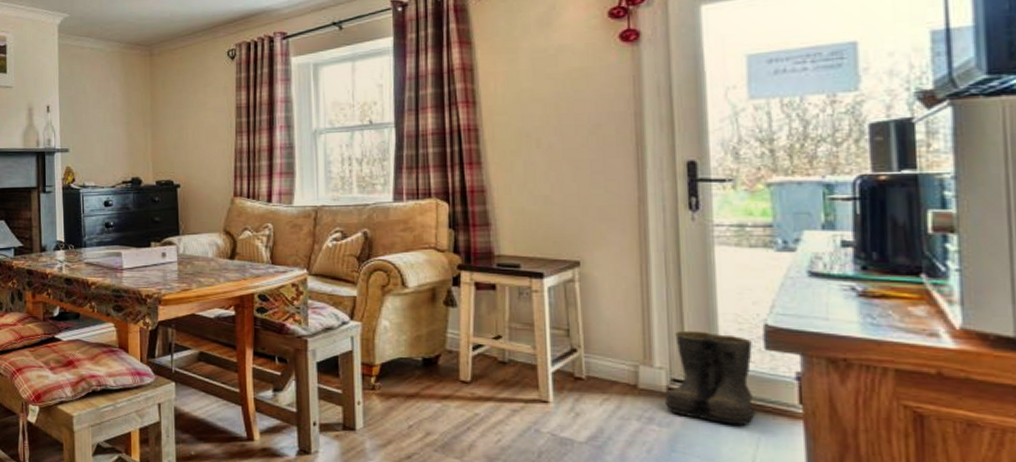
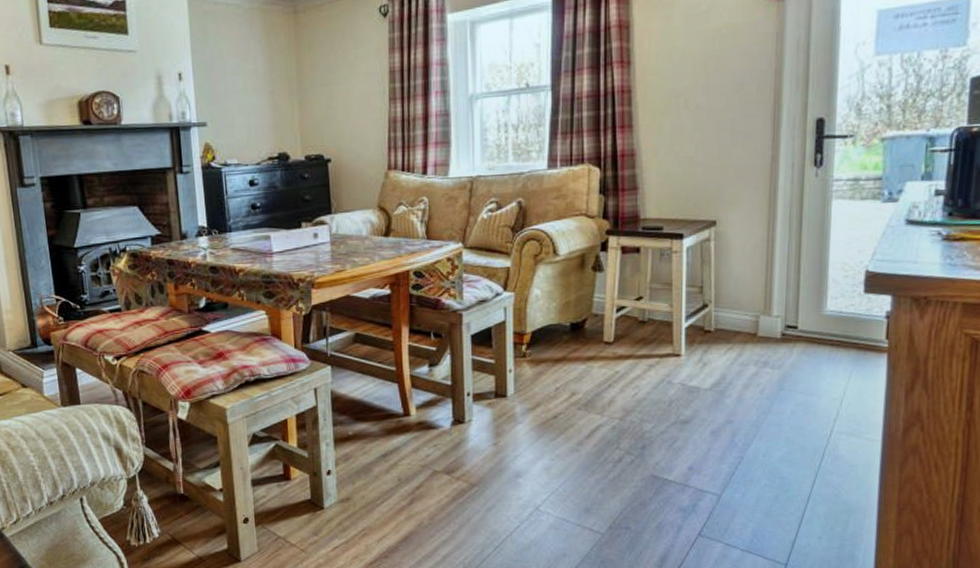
boots: present [665,330,757,425] -> none [779,280,854,362]

